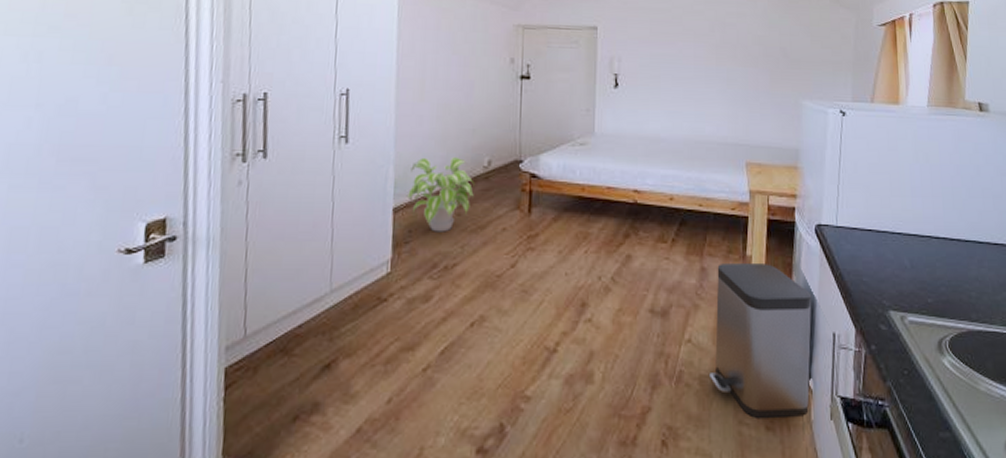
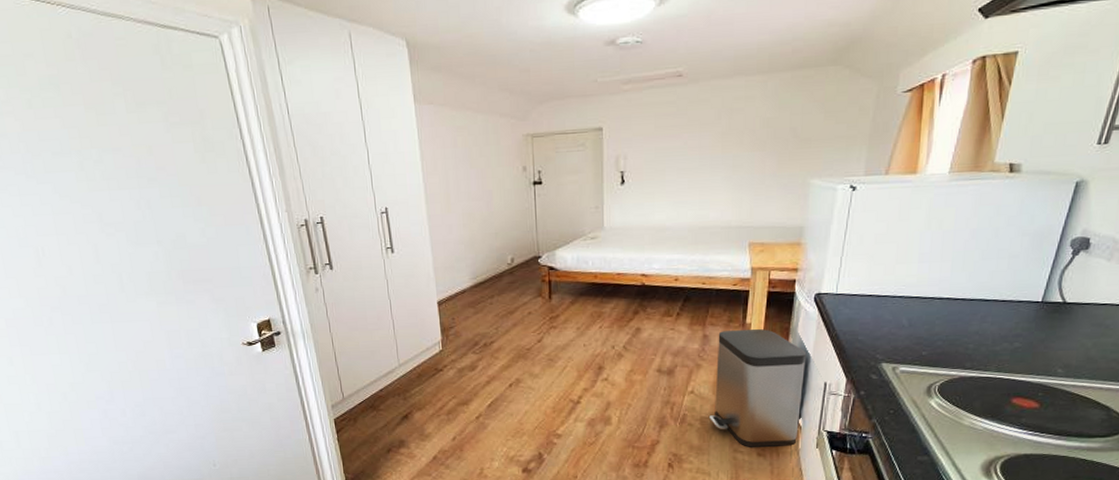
plant: present [408,156,474,232] -> none [447,257,502,318]

